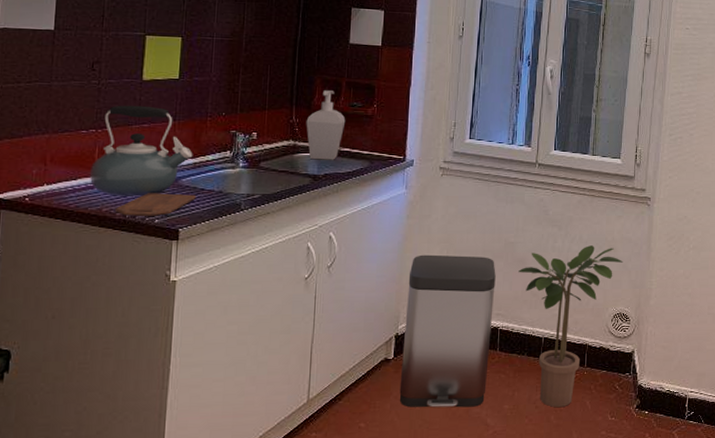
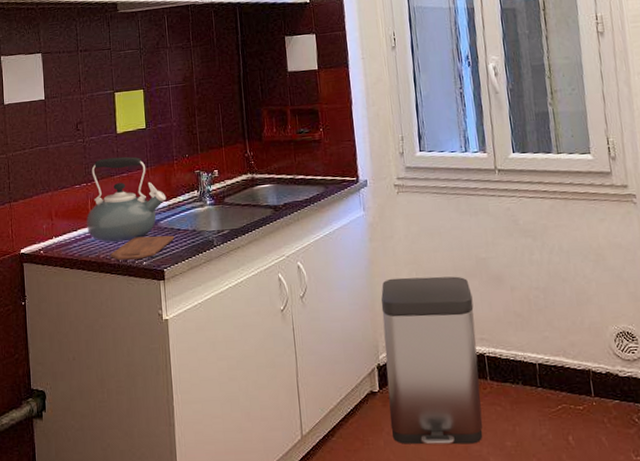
soap bottle: present [306,89,346,160] -> none [259,119,296,191]
potted plant: present [518,245,623,408] -> none [496,255,616,445]

